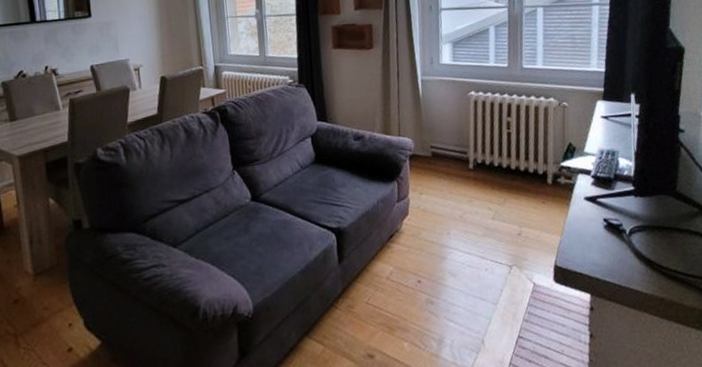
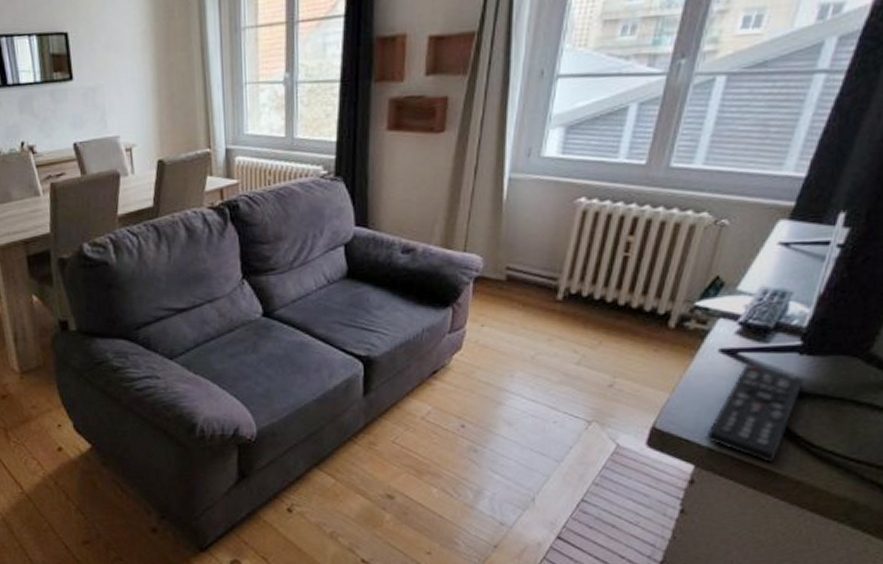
remote control: none [592,207,643,285] -> present [705,364,804,463]

